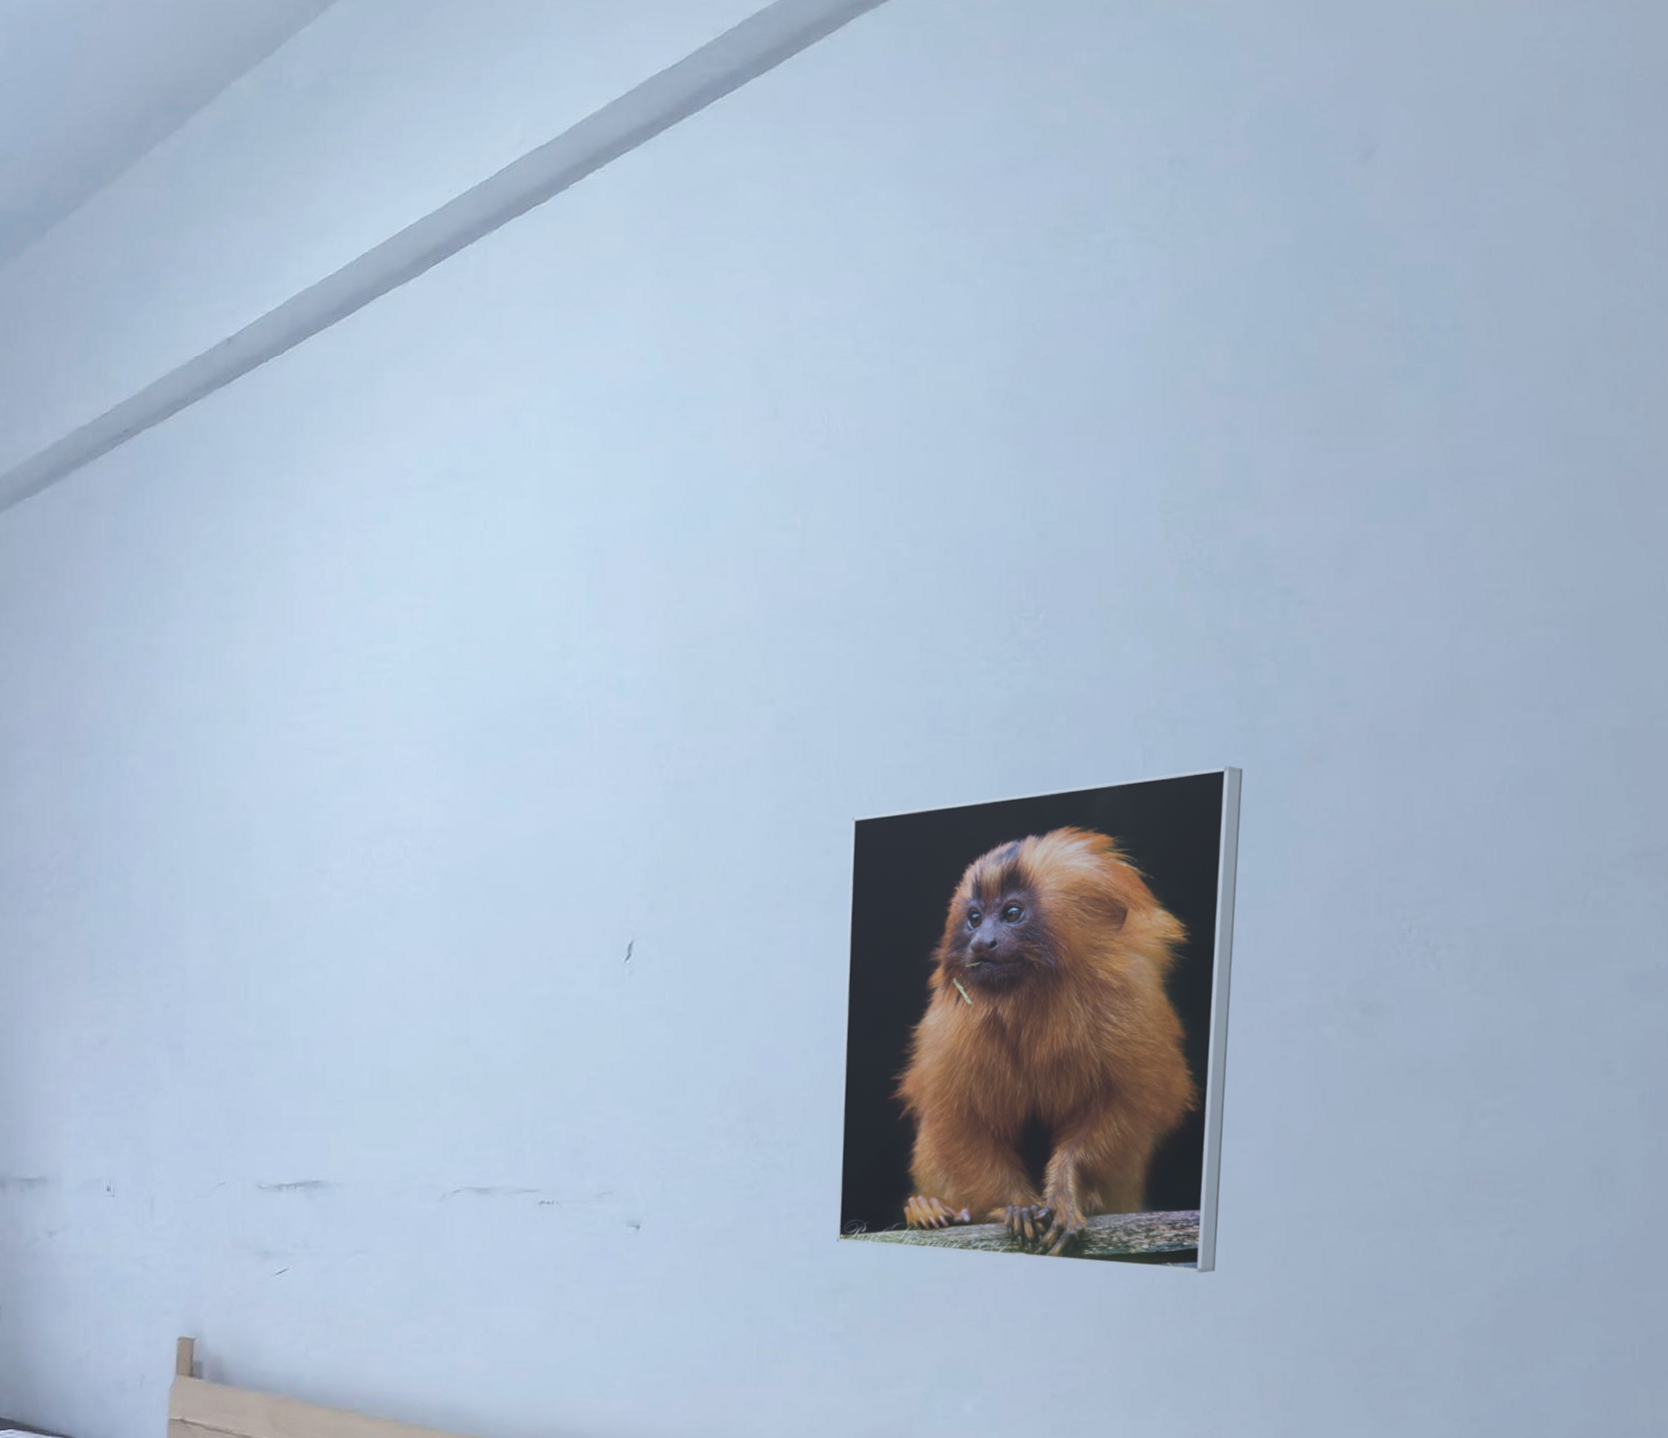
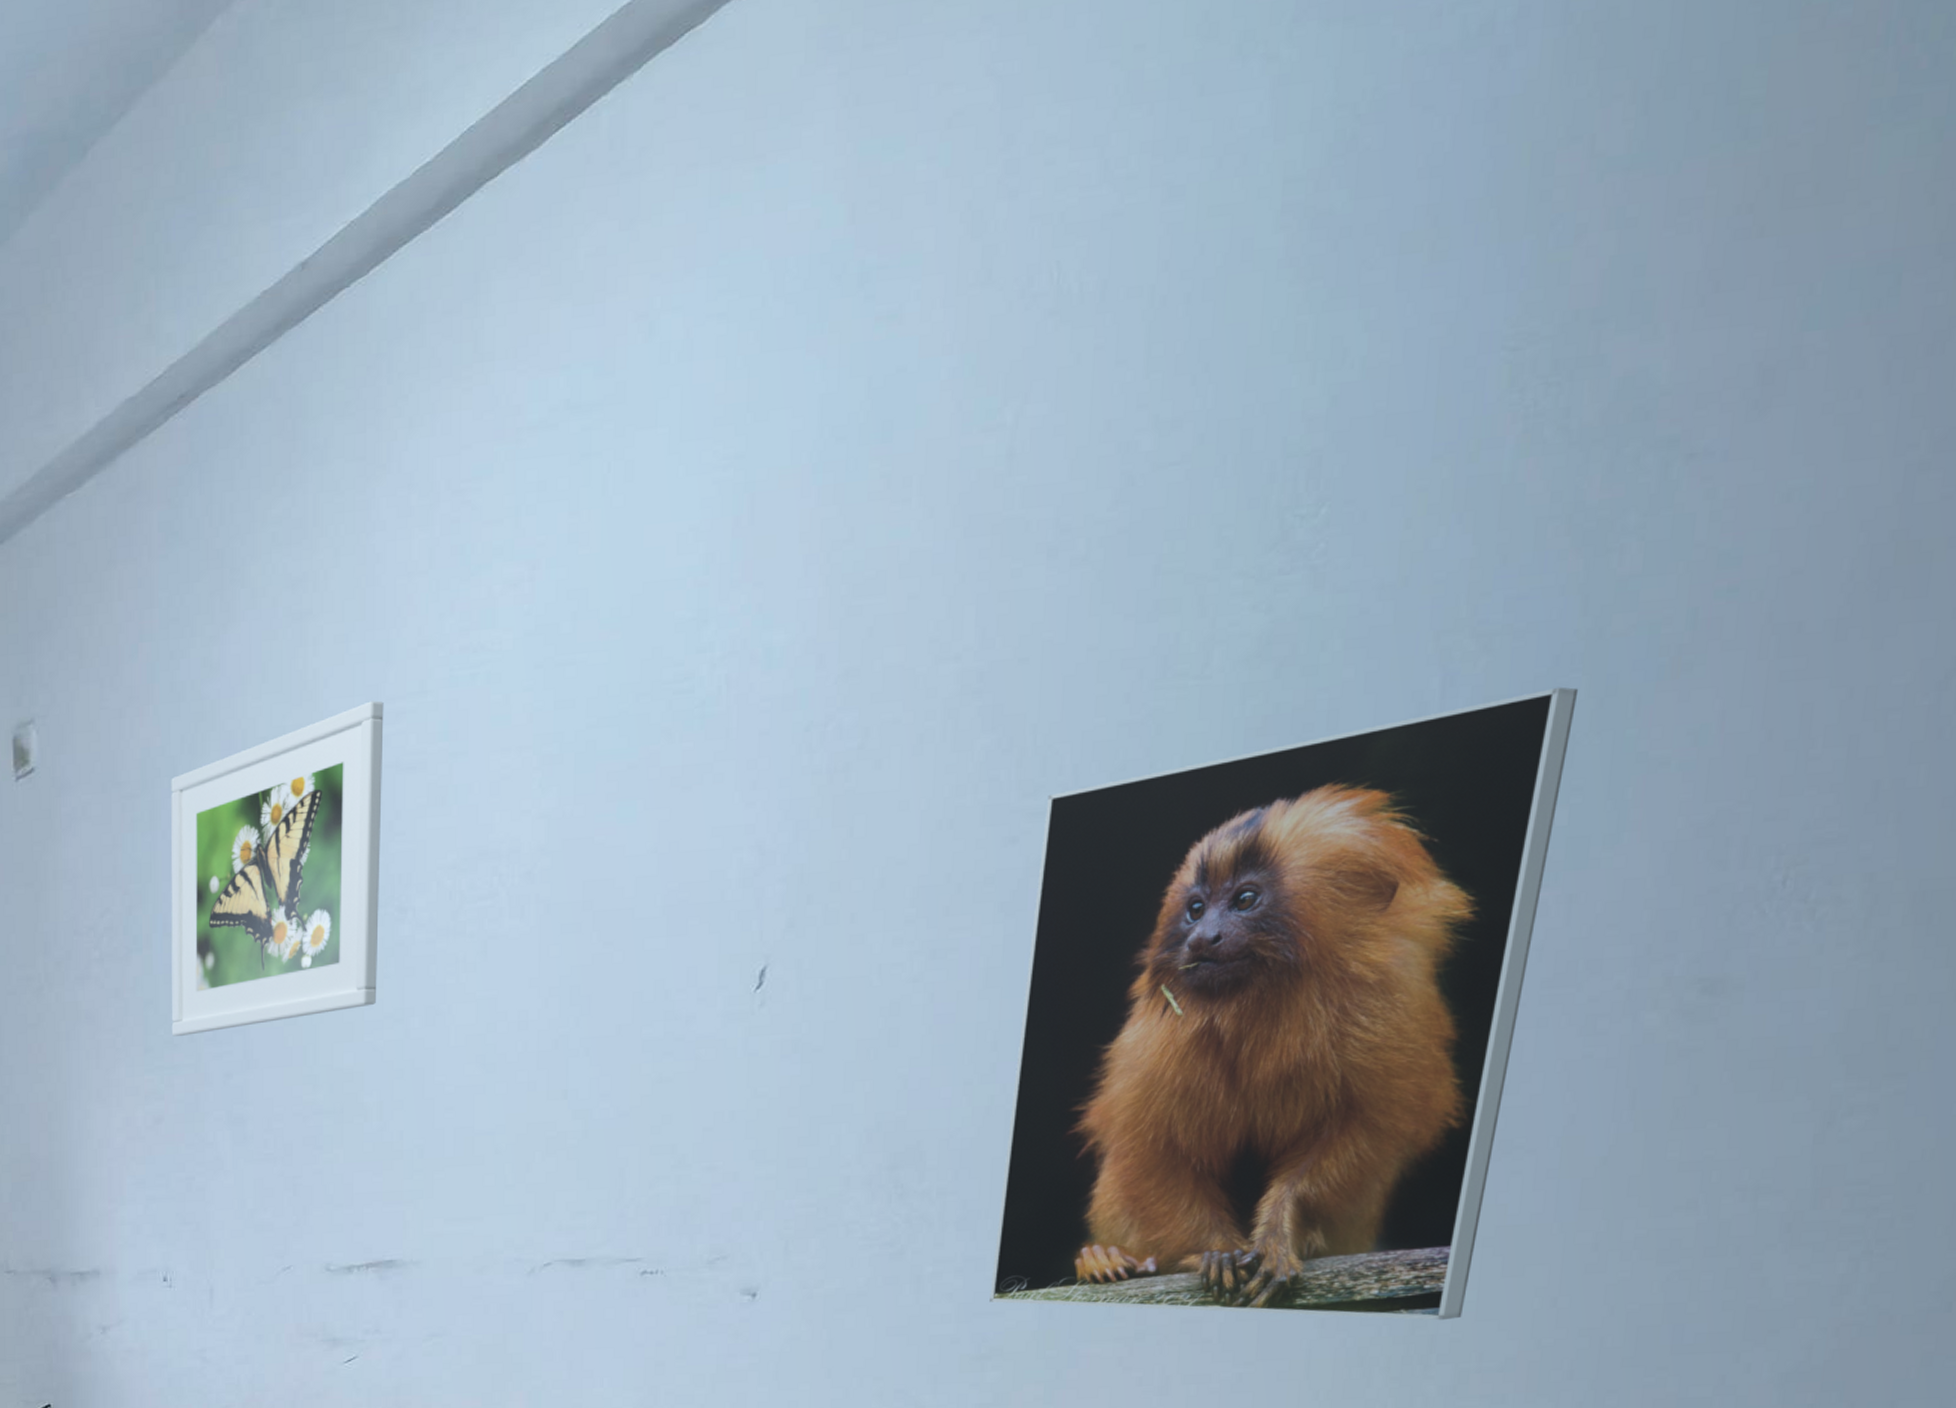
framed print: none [115,693,302,967] -> present [170,700,384,1036]

